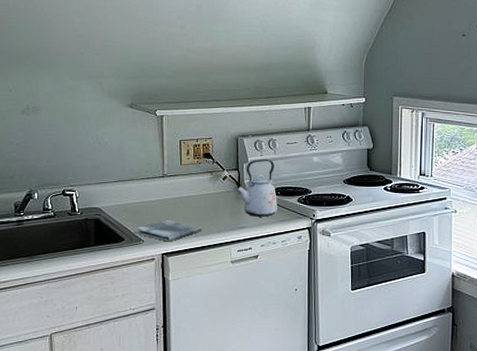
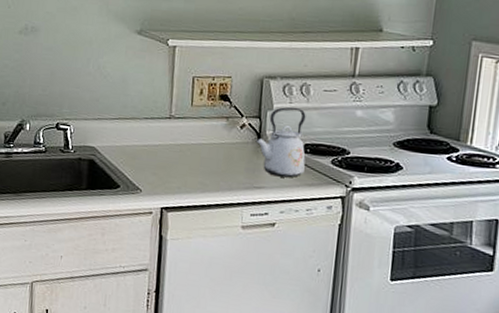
dish towel: present [134,219,202,242] -> none [131,168,210,195]

